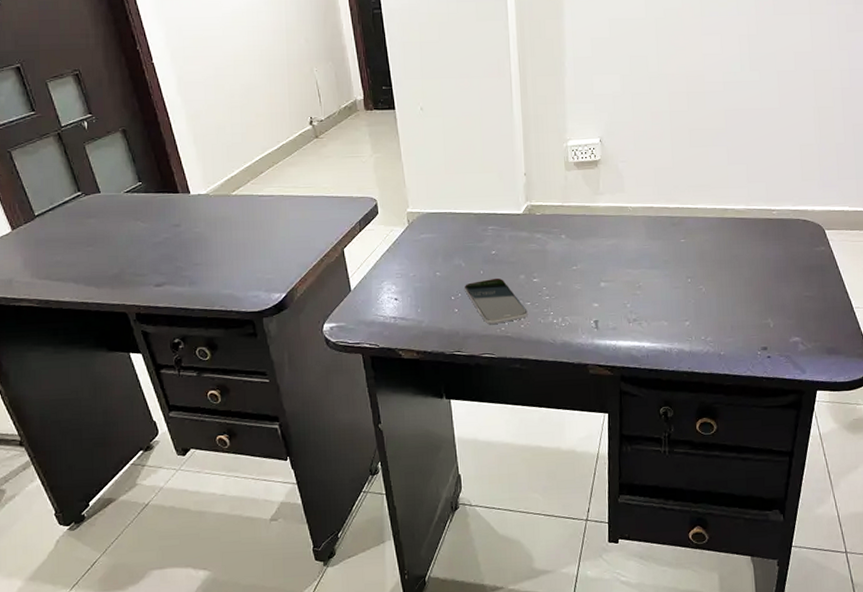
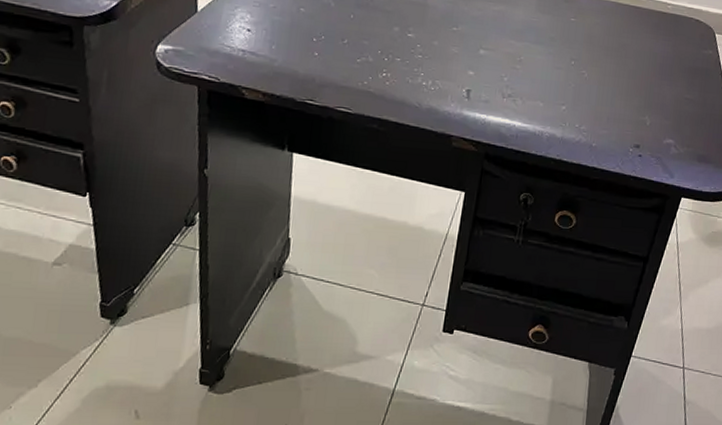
smartphone: present [465,278,528,324] -> none [330,25,396,77]

